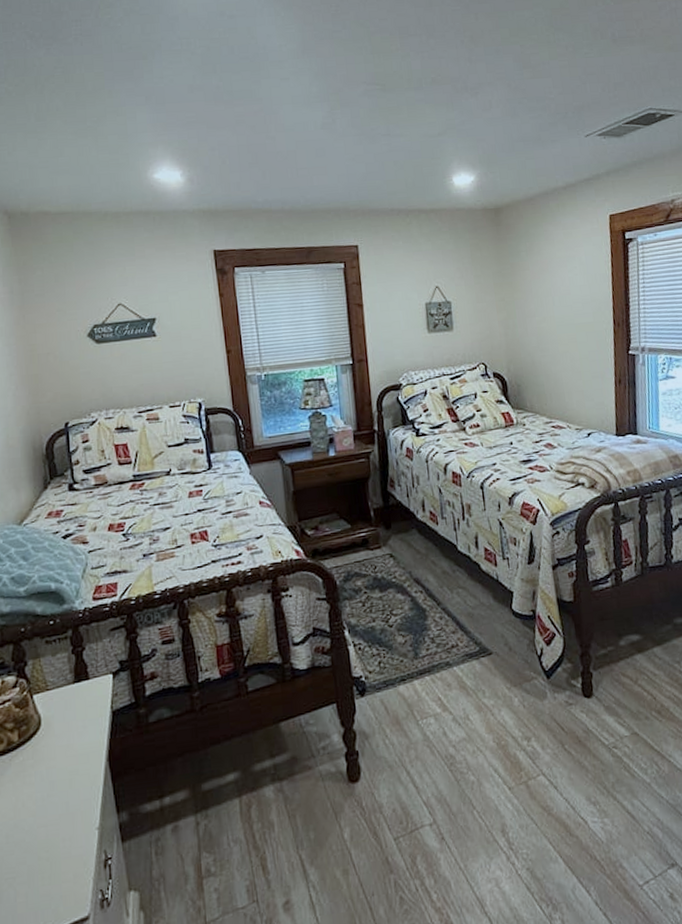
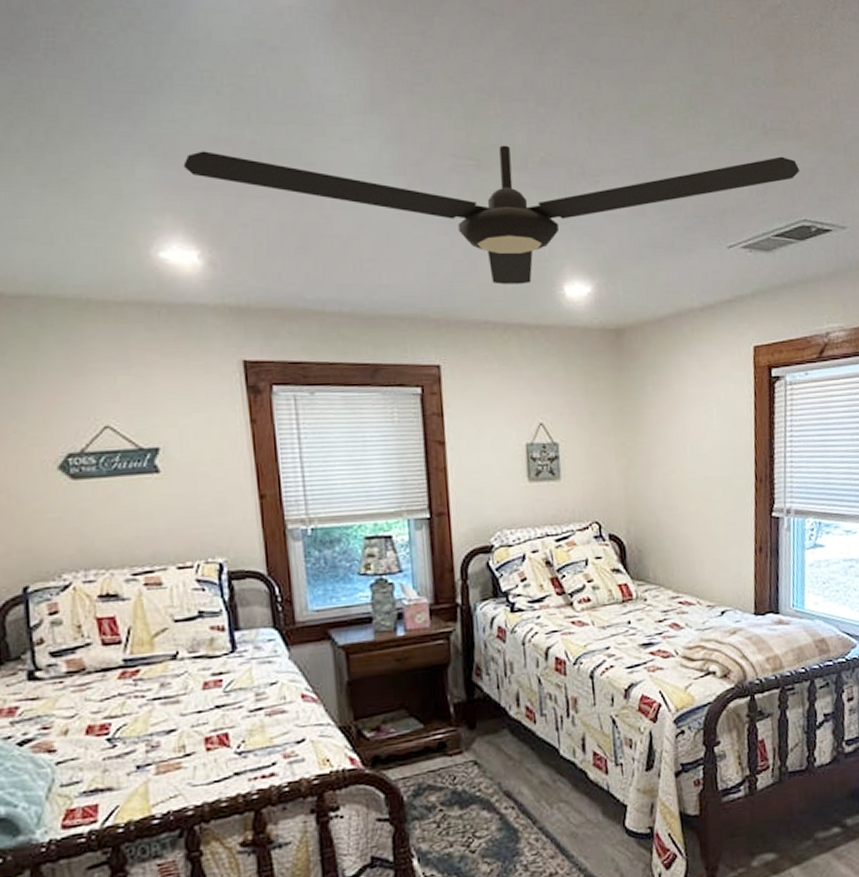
ceiling fan: none [169,58,645,180] -> present [183,145,800,285]

